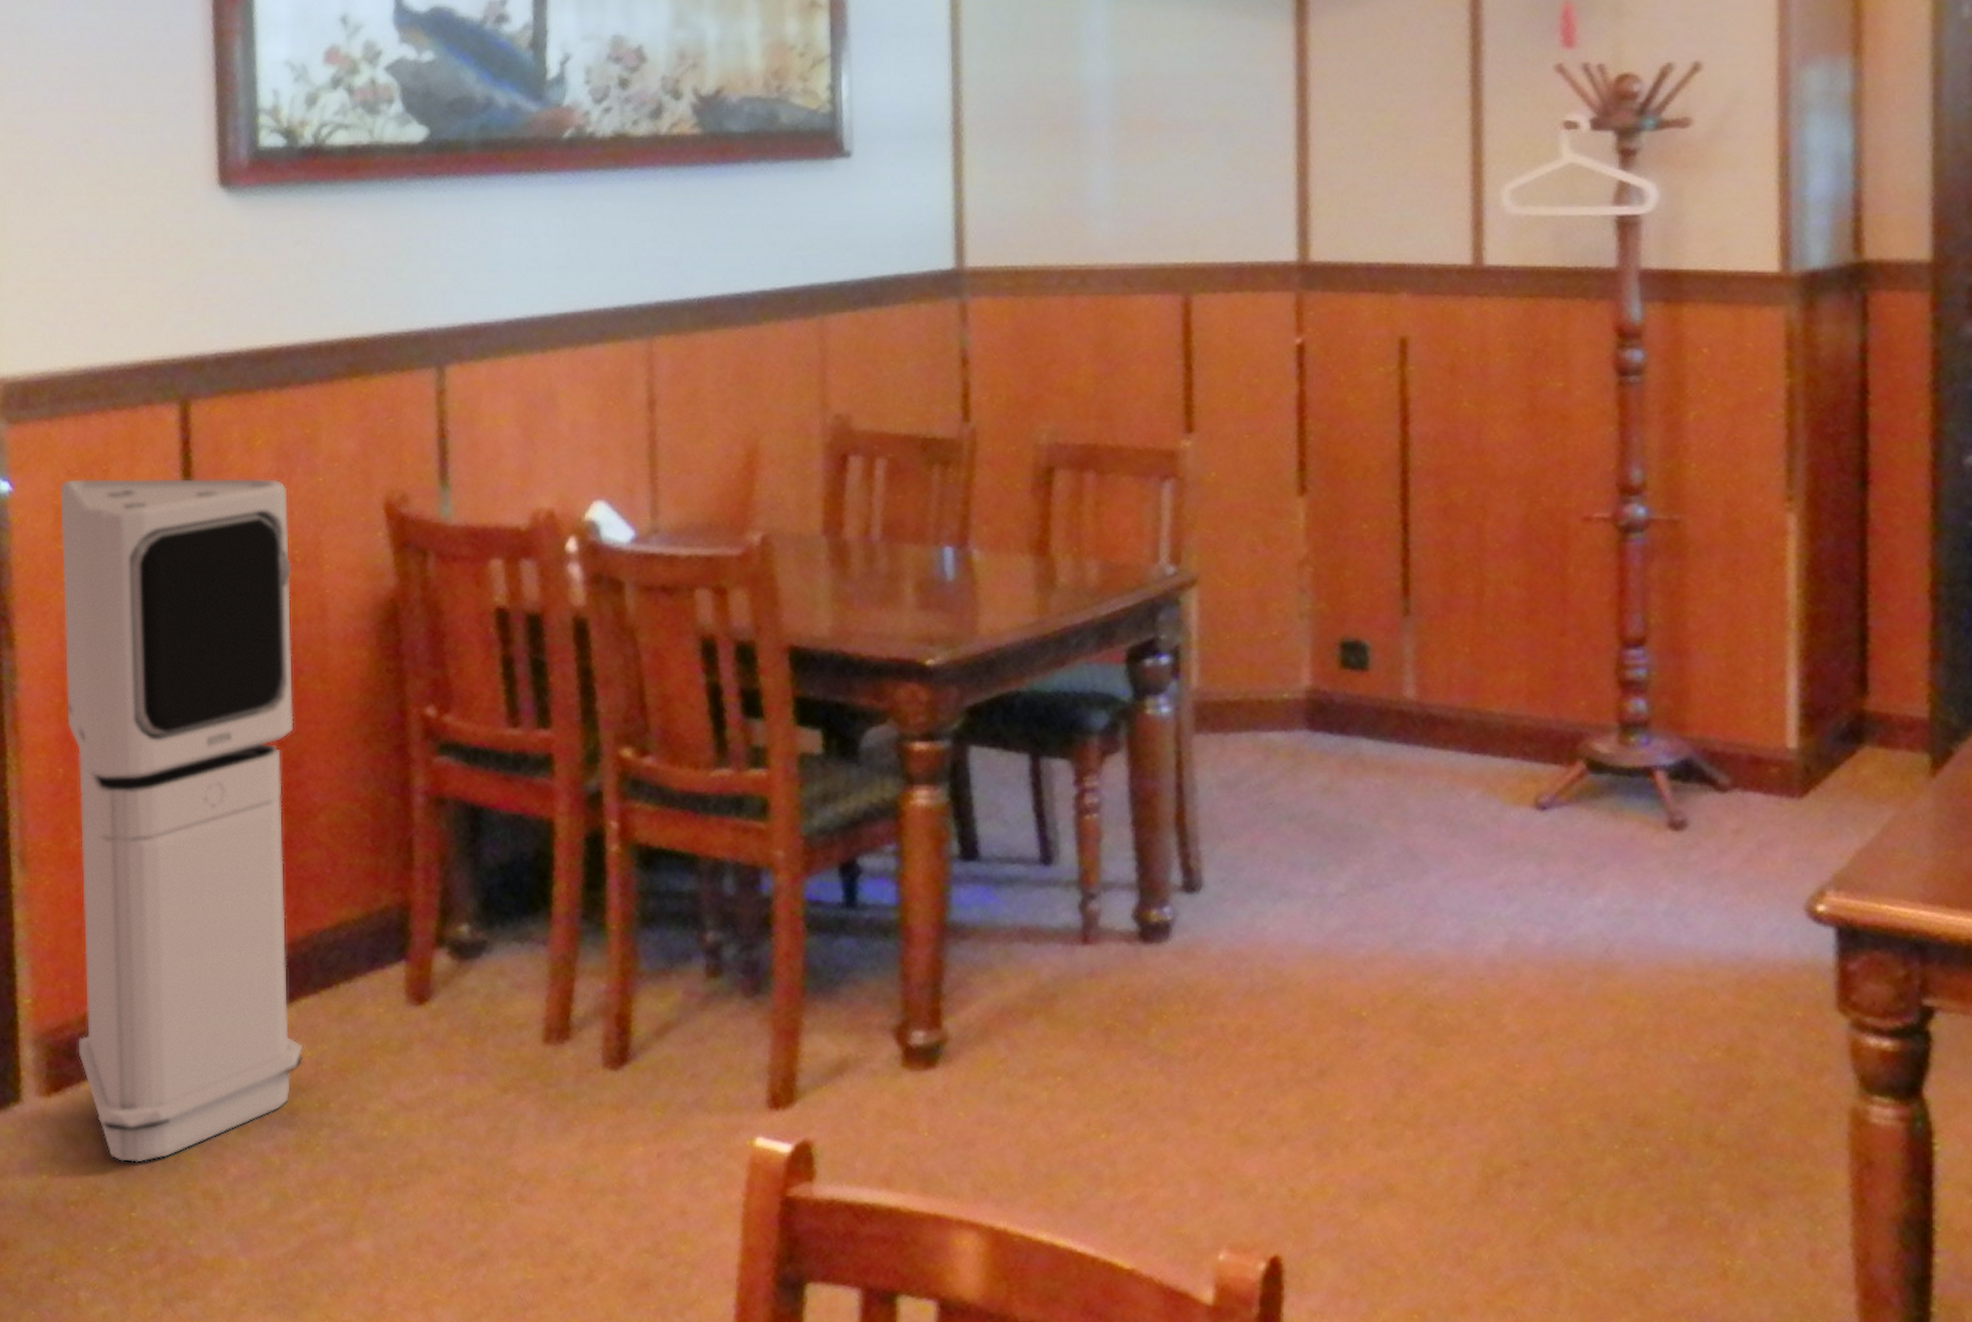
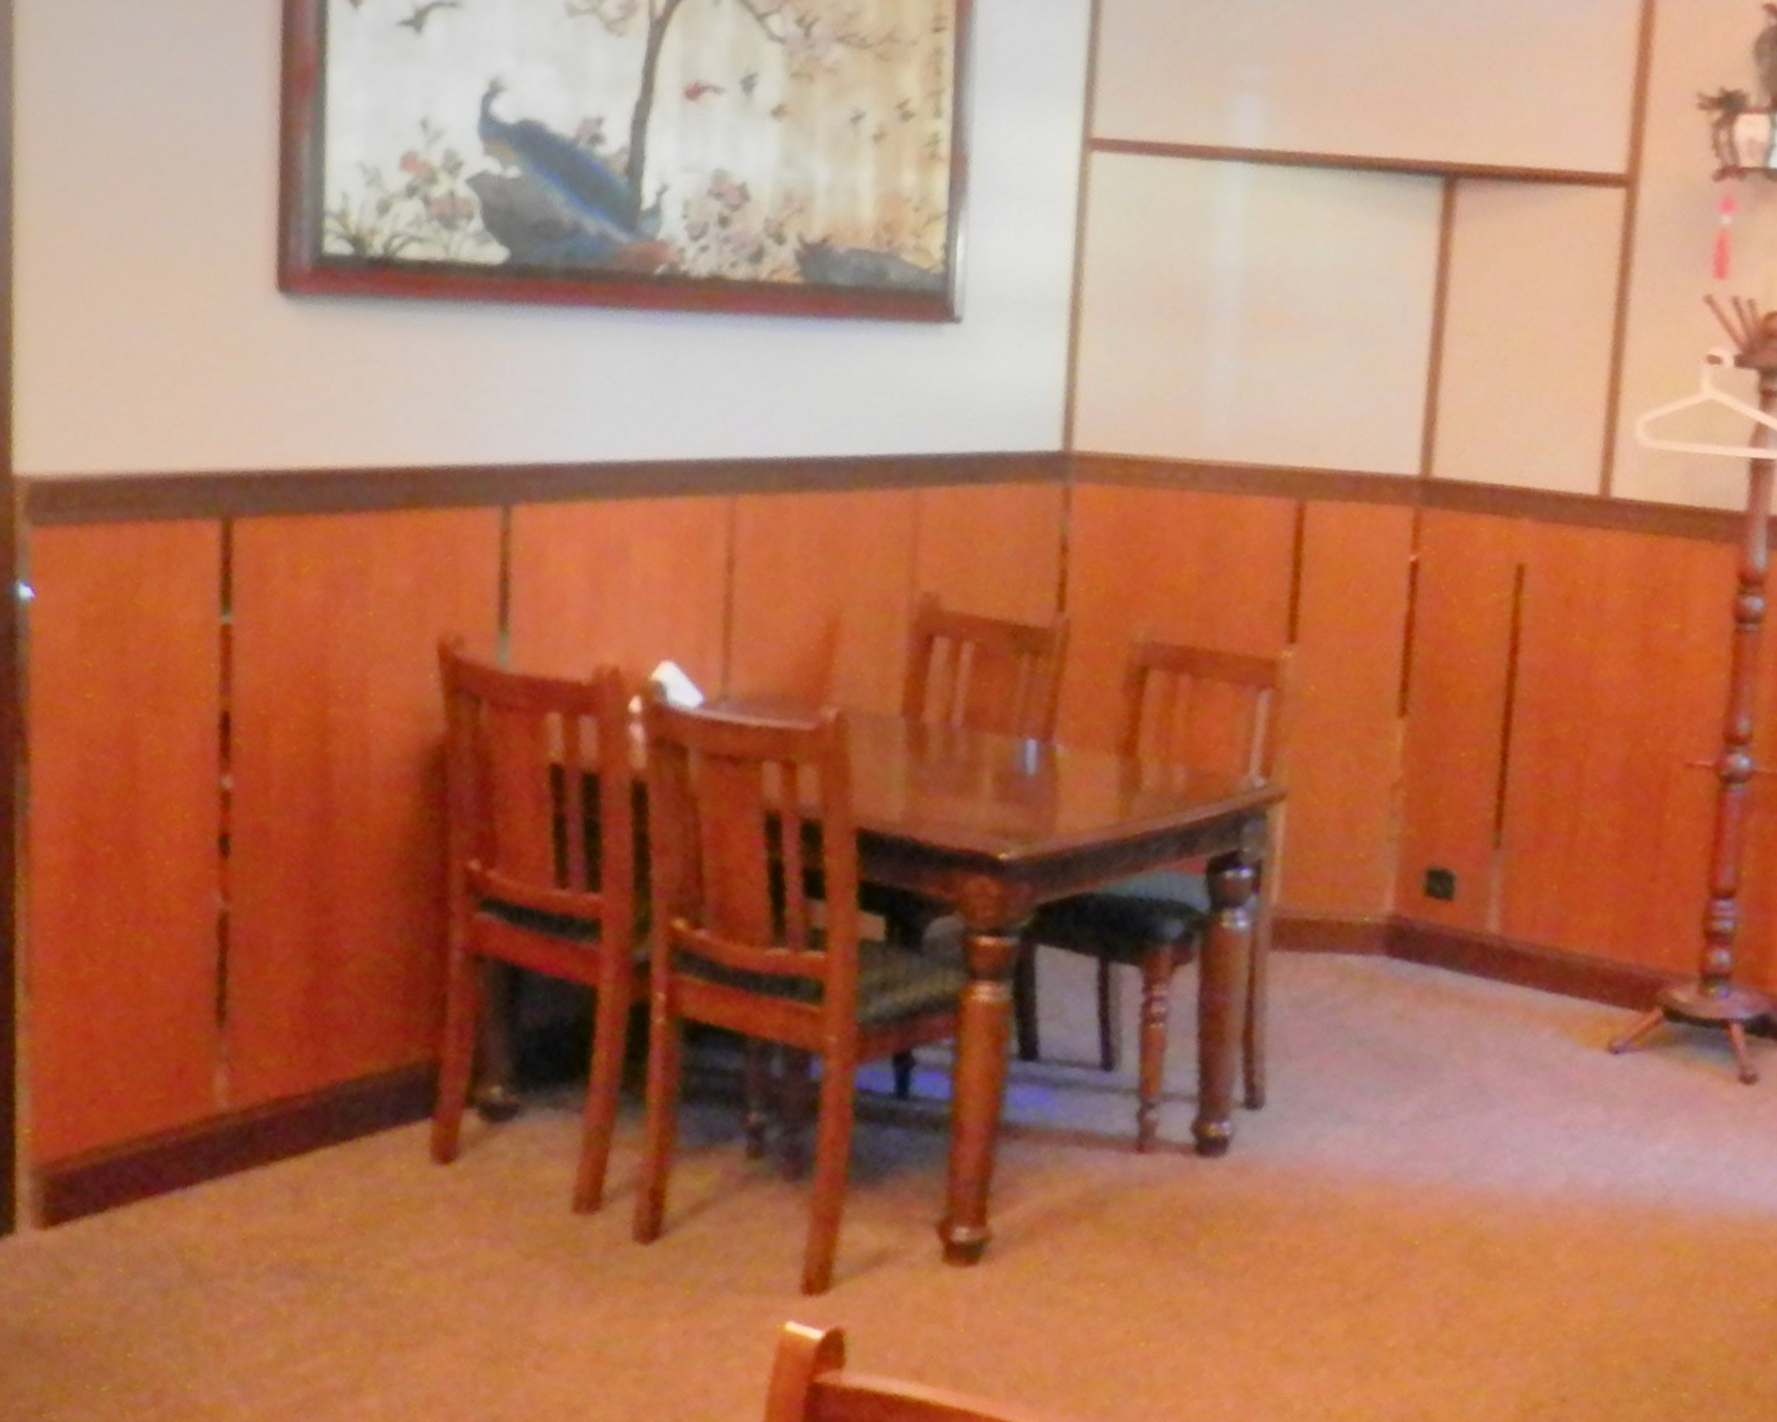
air purifier: present [59,478,304,1163] -> none [78,590,335,1304]

